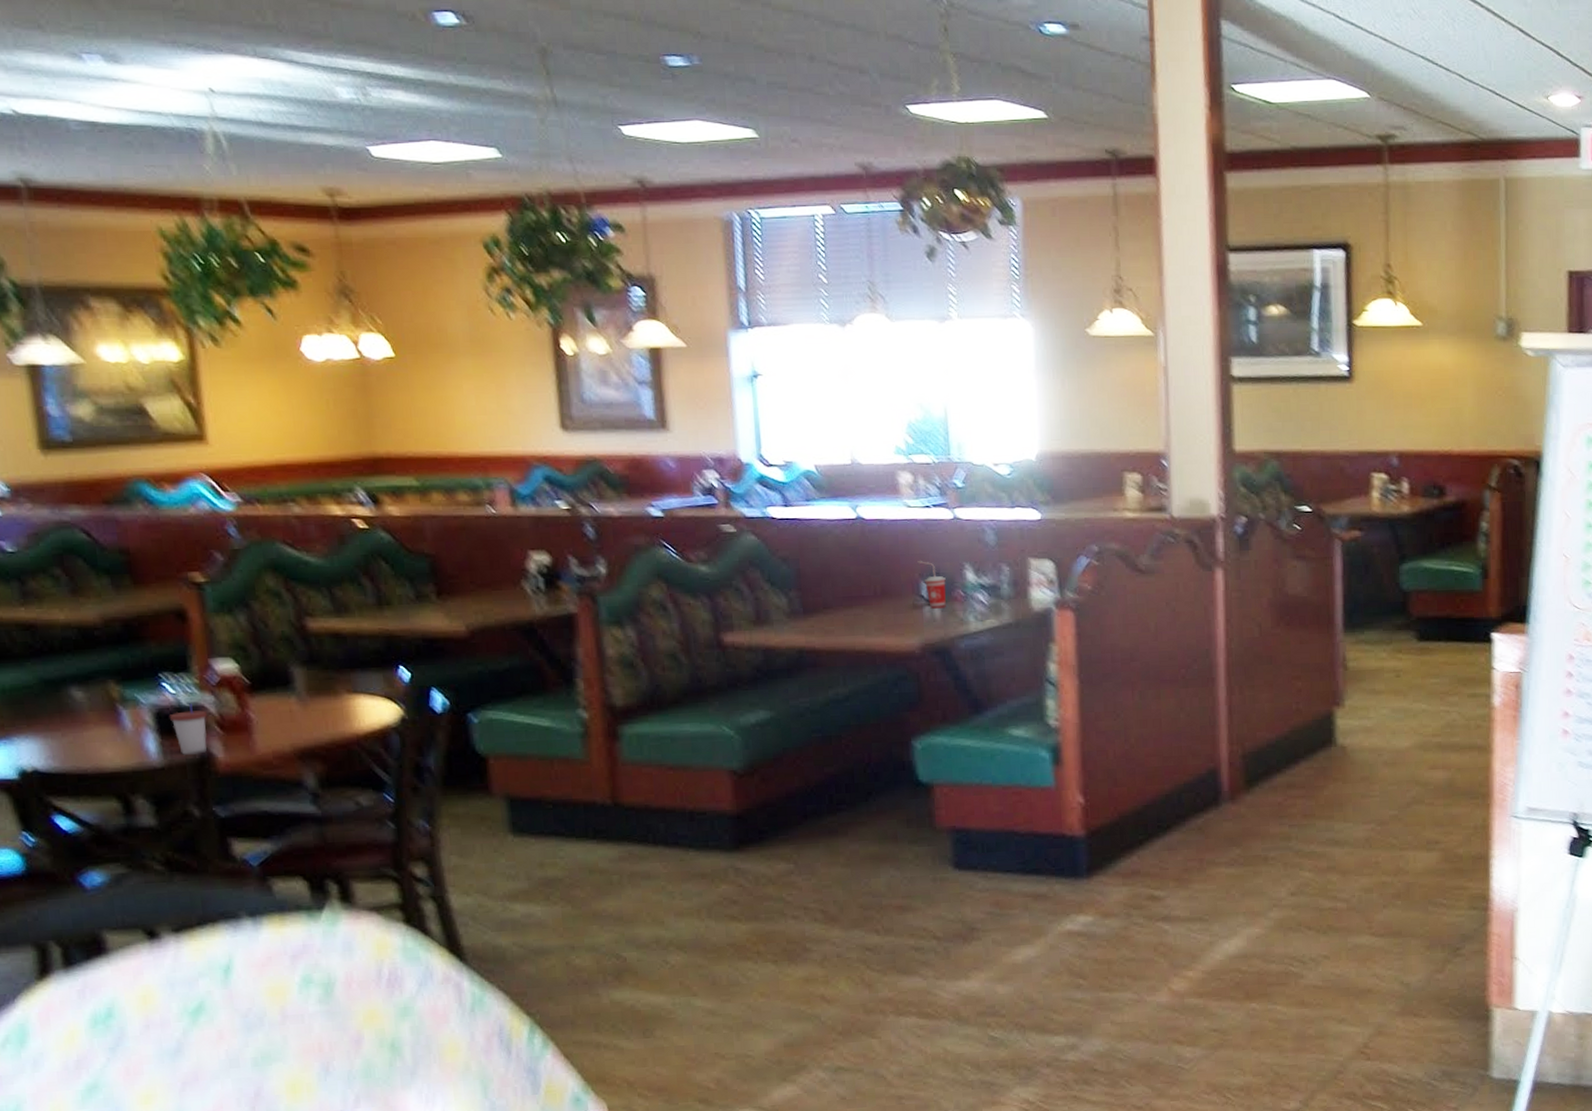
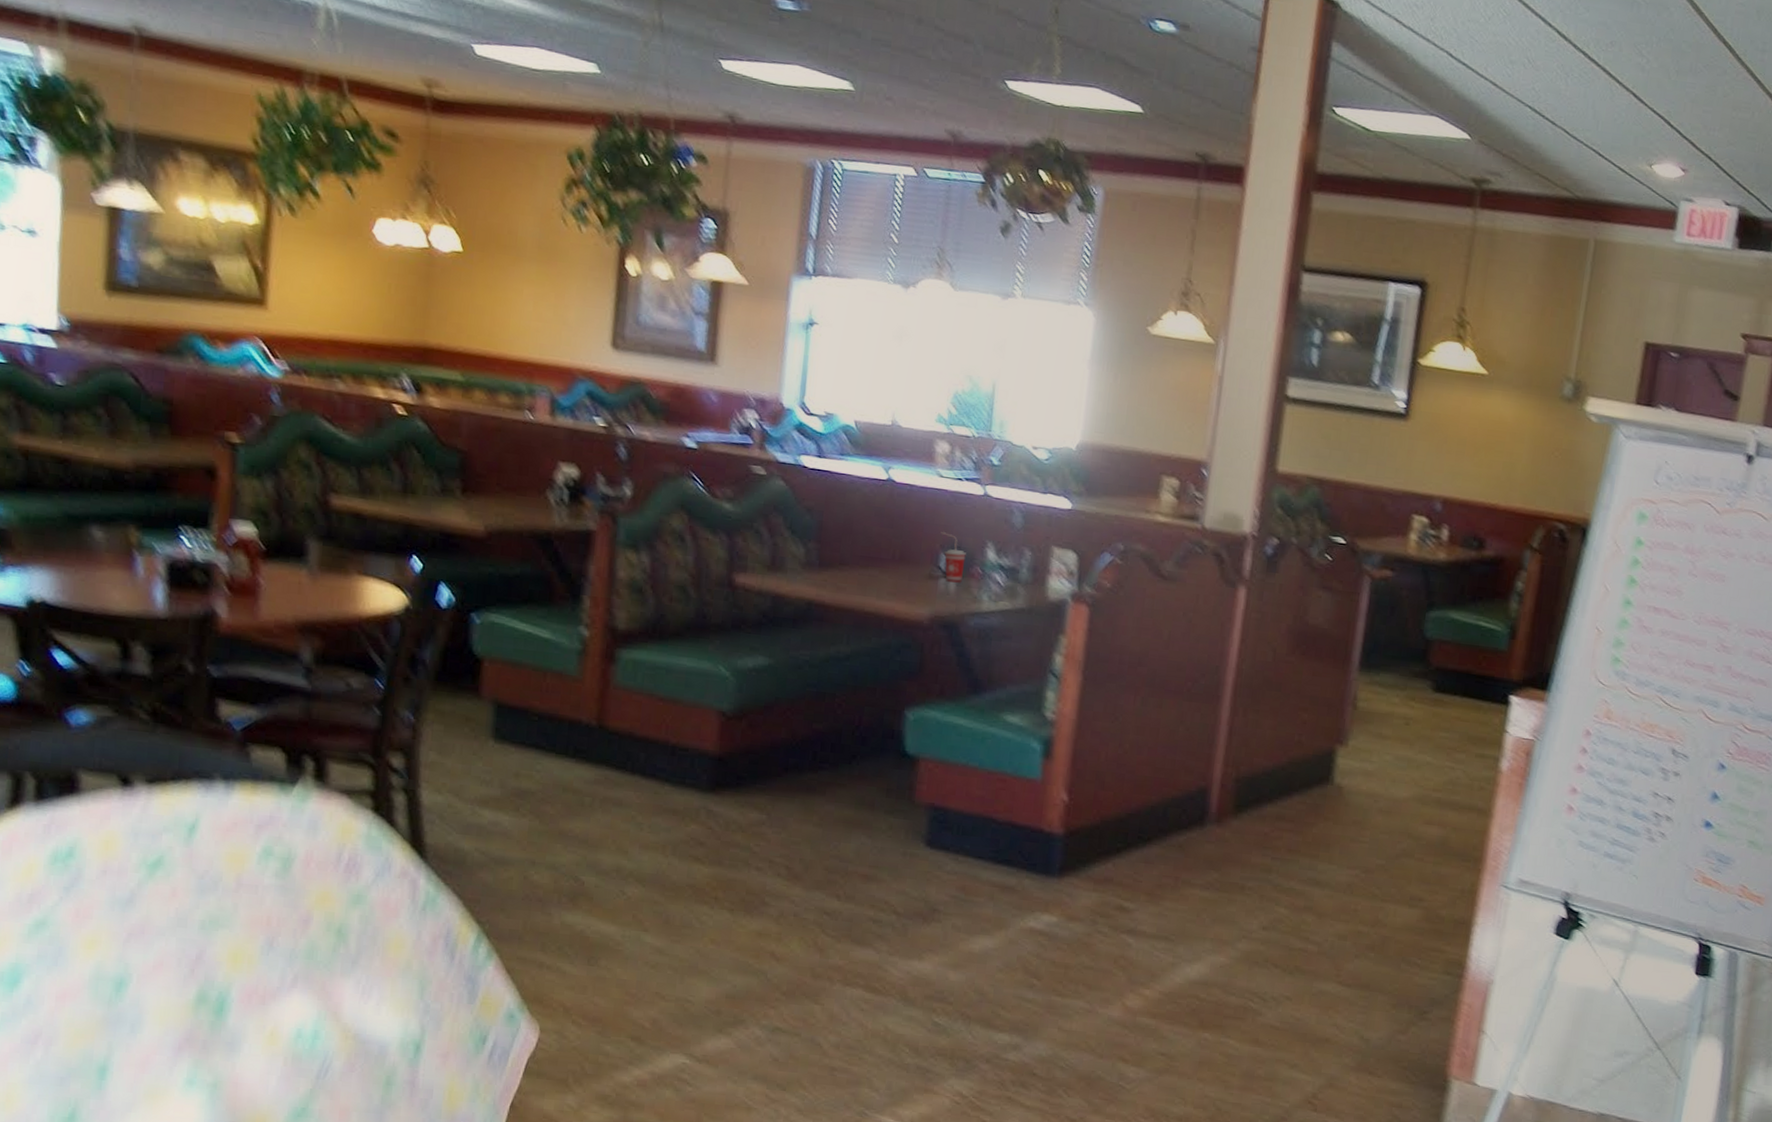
cup: present [169,703,207,755] -> none [181,560,218,612]

